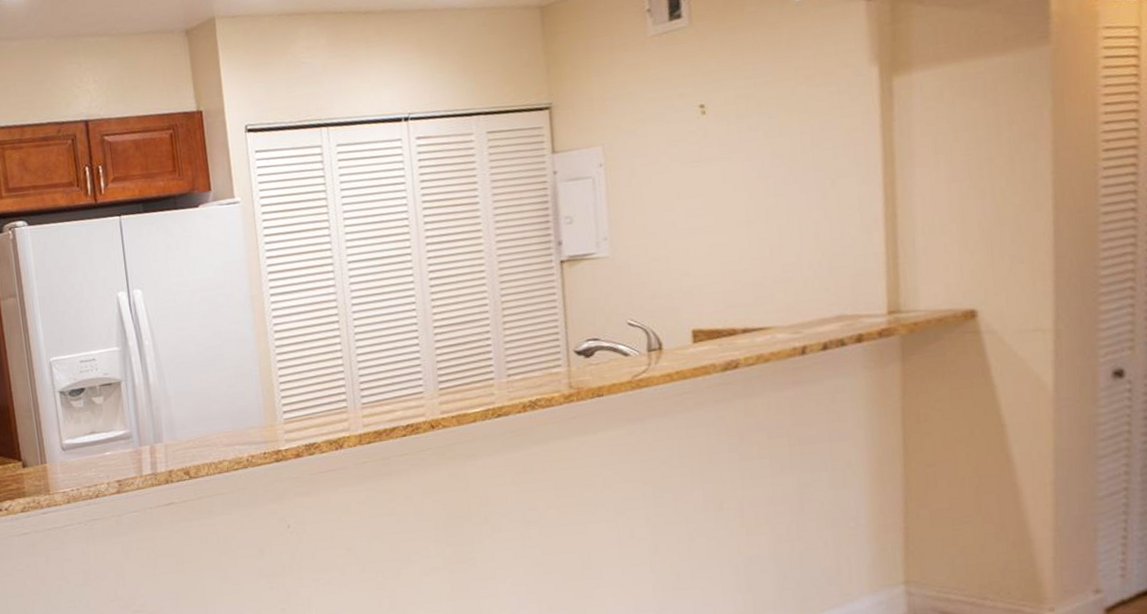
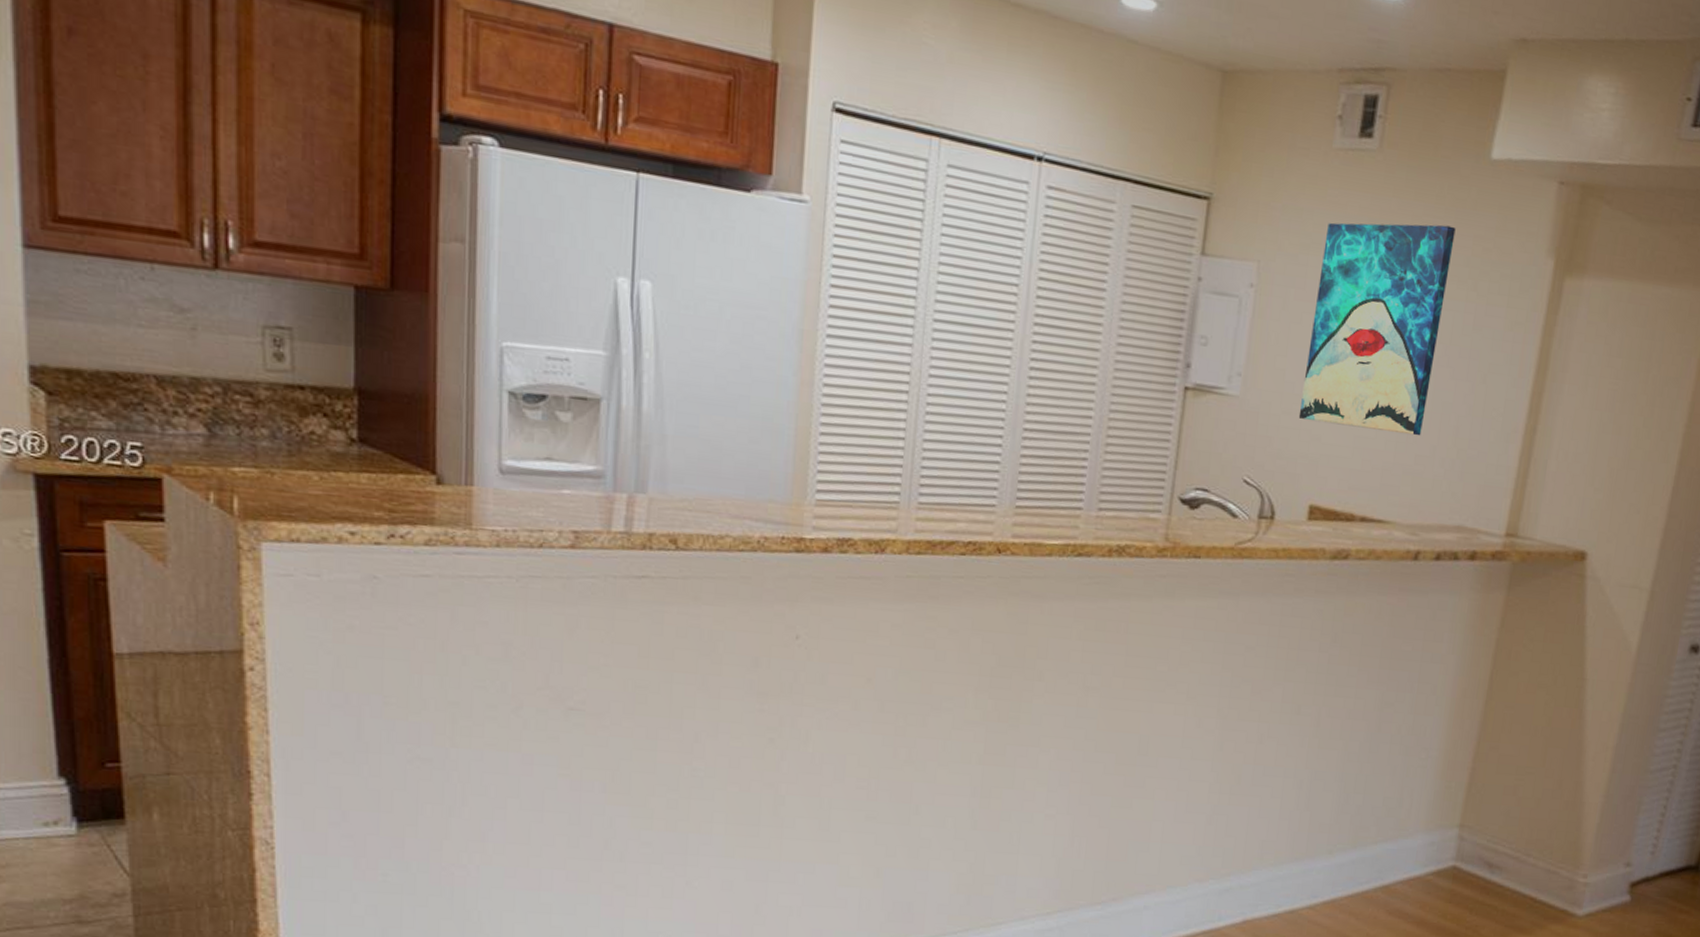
wall art: none [657,66,784,261] -> present [1298,222,1456,436]

